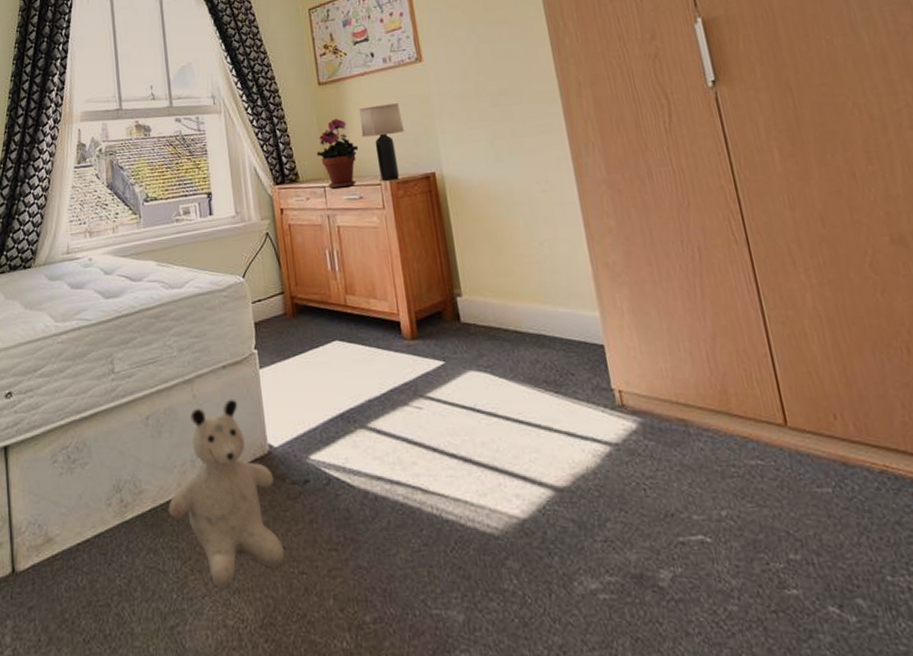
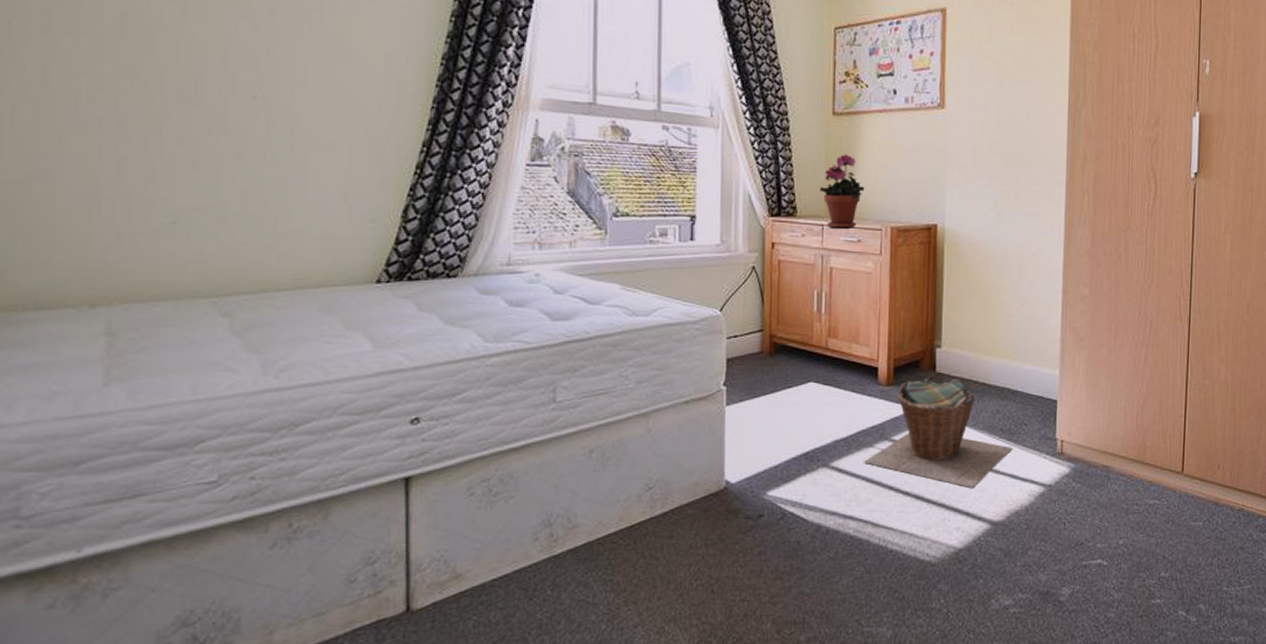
stuffed animal: present [168,399,285,588] -> none [606,434,728,617]
table lamp: present [359,103,405,182] -> none [870,146,915,228]
laundry basket: none [400,327,564,448] -> present [863,378,1013,488]

